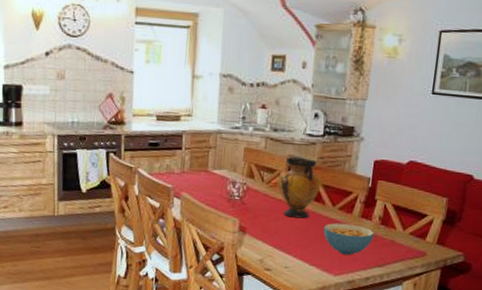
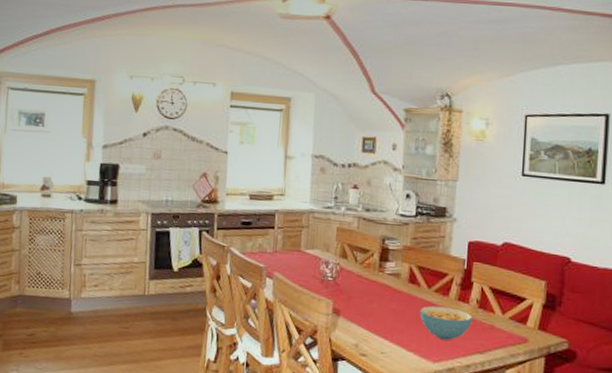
vase: present [278,157,322,219] -> none [371,238,416,301]

